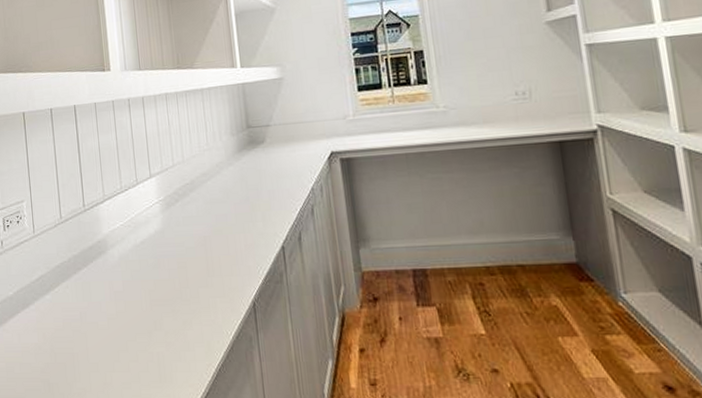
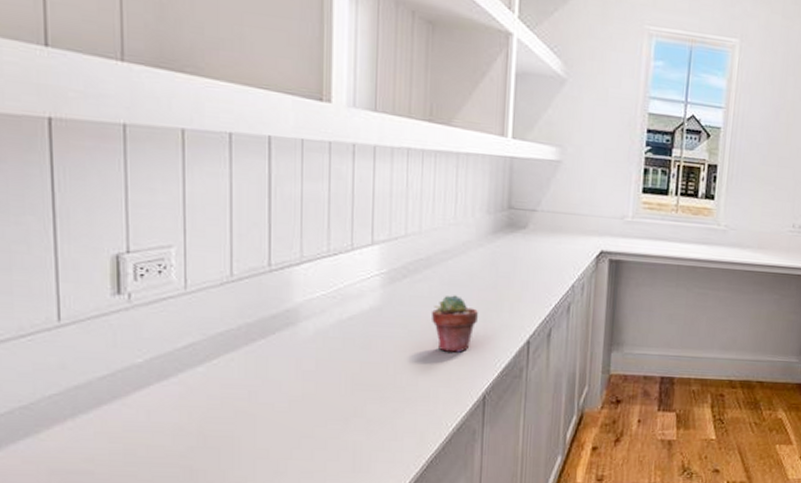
potted succulent: none [200,211,238,264] -> present [431,295,478,353]

